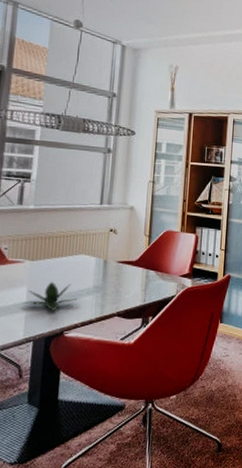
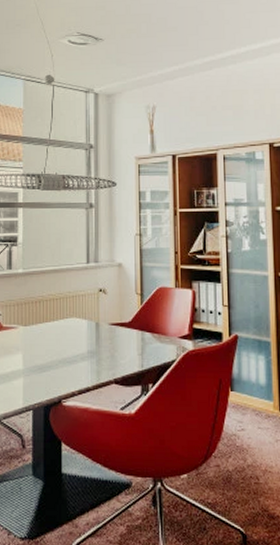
plant: present [22,281,78,312] -> none [19,347,73,379]

